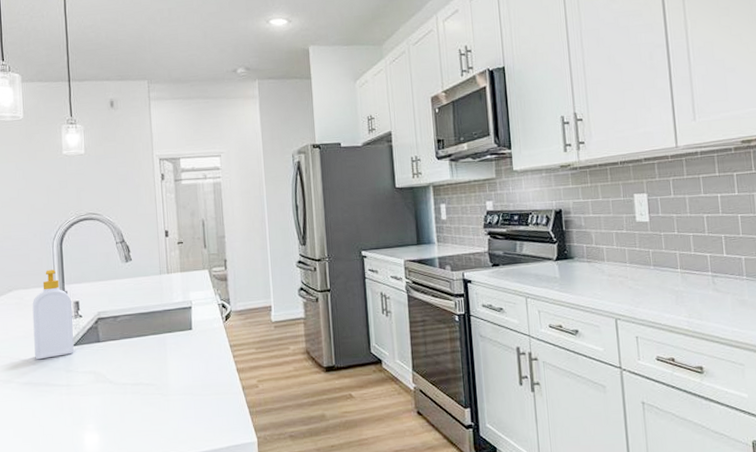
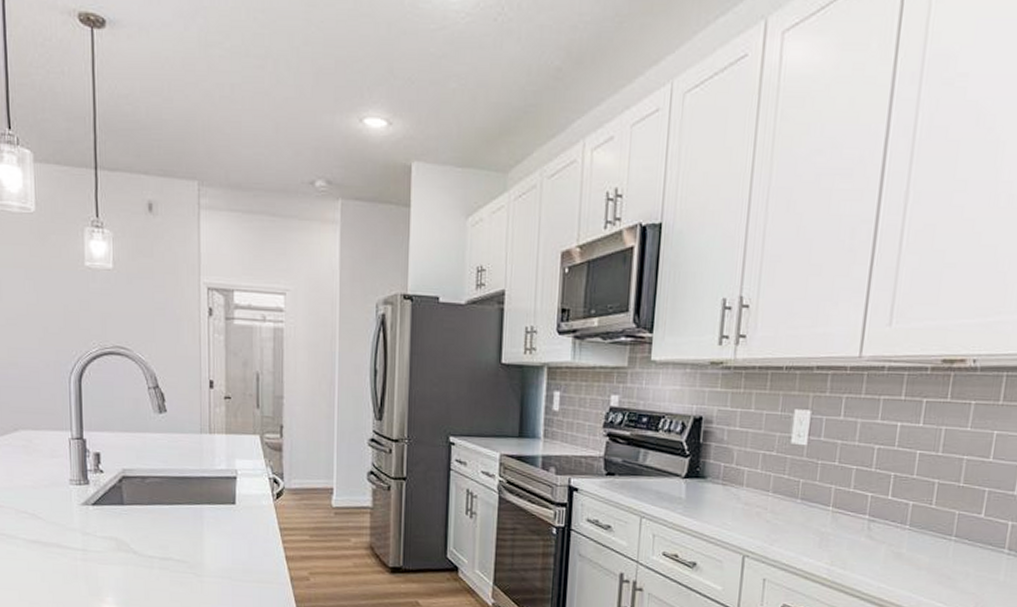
soap bottle: present [32,269,74,360] -> none [43,410,92,516]

